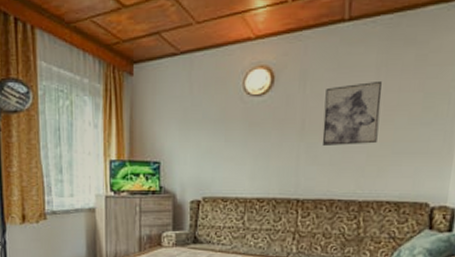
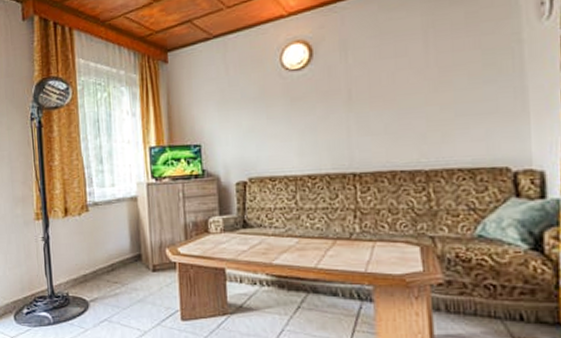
wall art: present [322,80,382,145] -> none [370,42,436,114]

